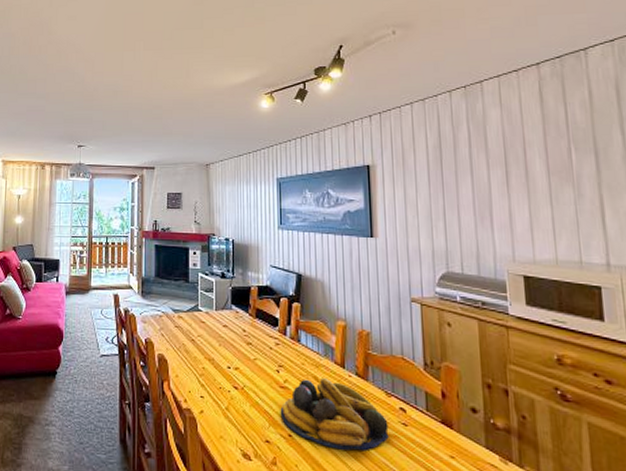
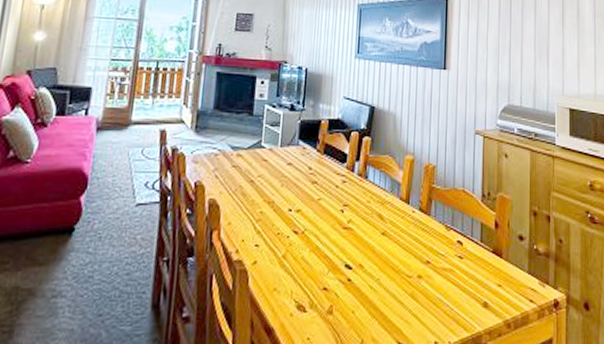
fruit bowl: present [280,378,389,452] -> none [341,216,446,290]

